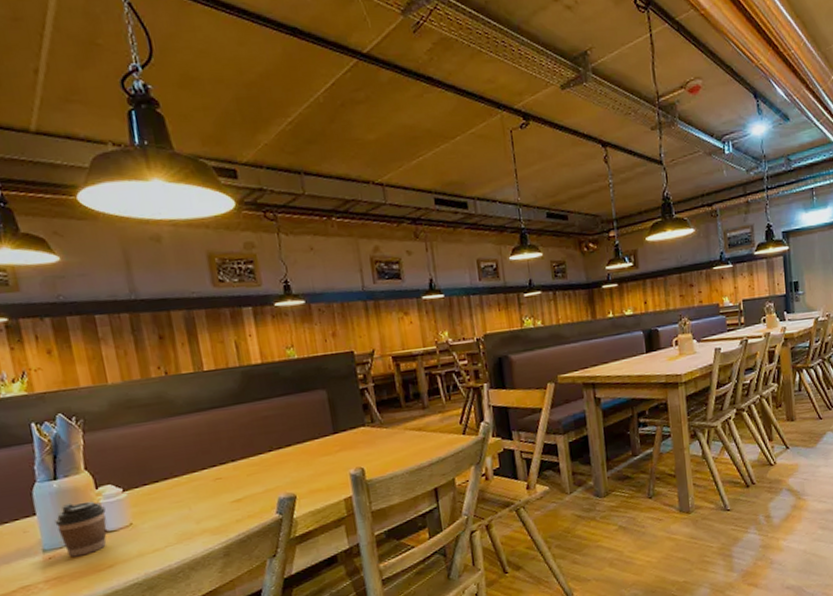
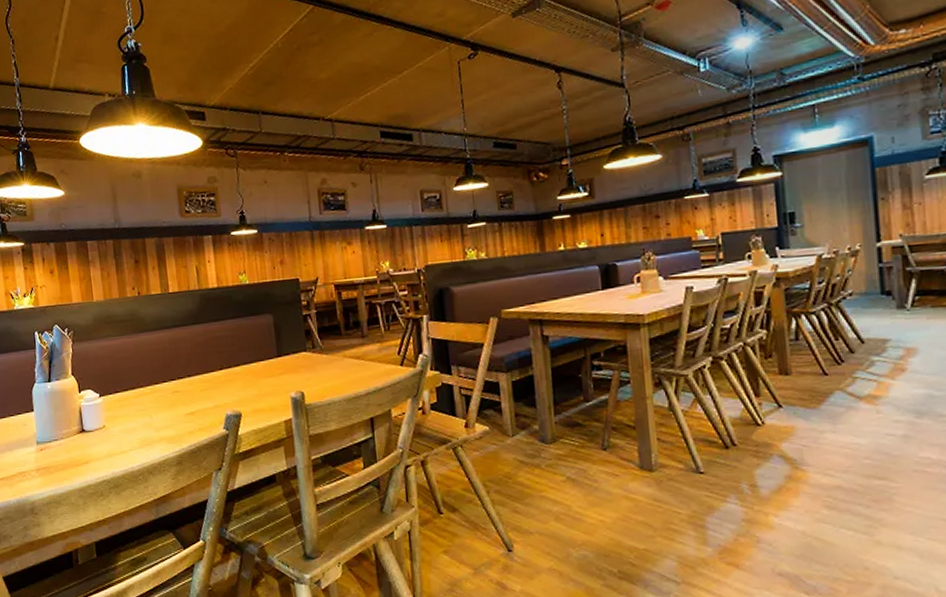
coffee cup: present [54,501,107,557] -> none [47,403,85,451]

